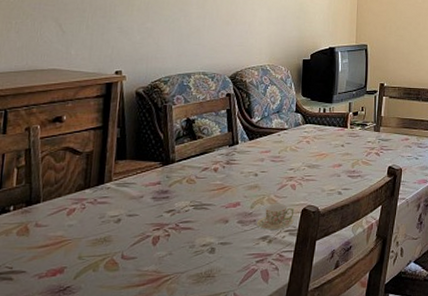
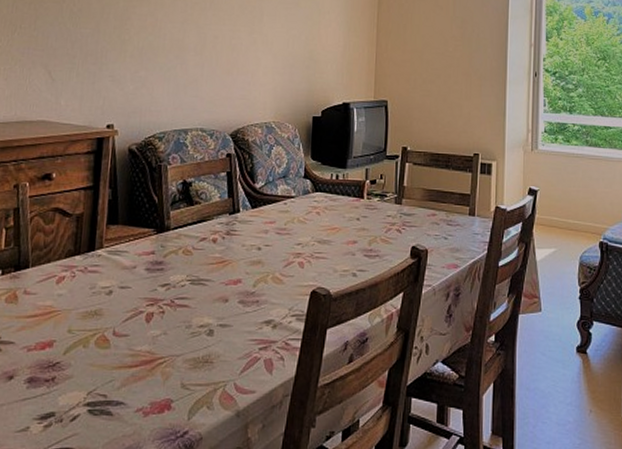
teacup: present [257,204,295,230] -> none [260,283,303,314]

